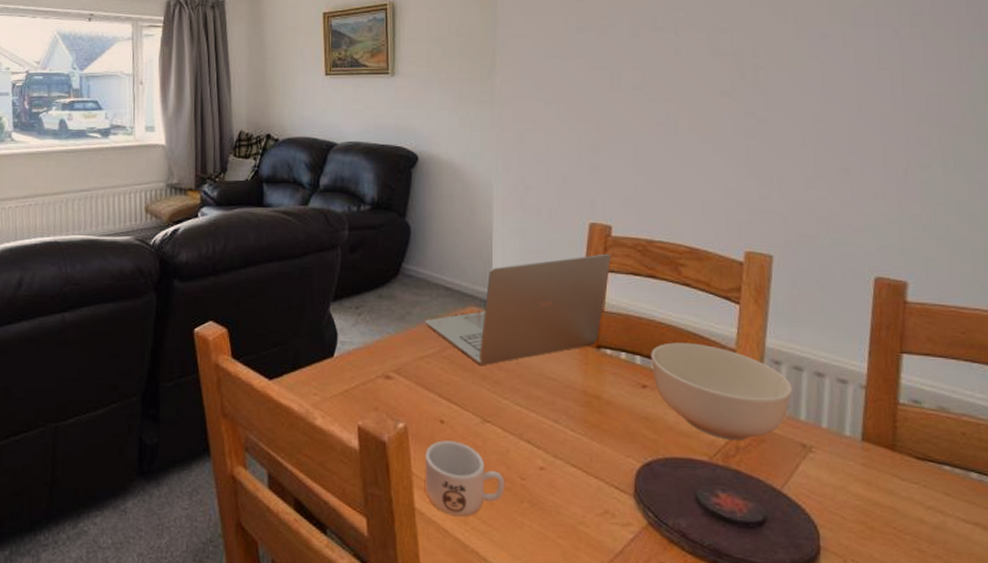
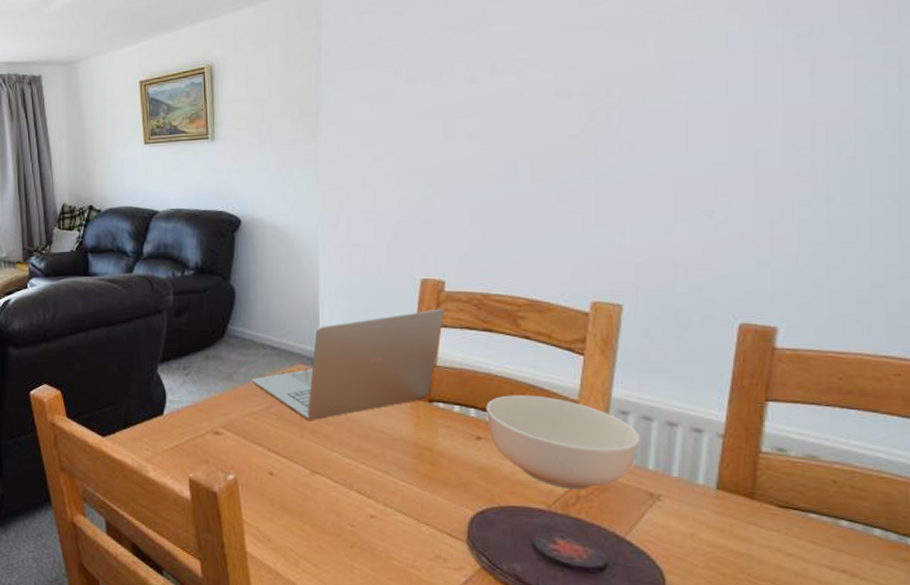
mug: present [424,440,505,517] -> none [254,491,335,561]

